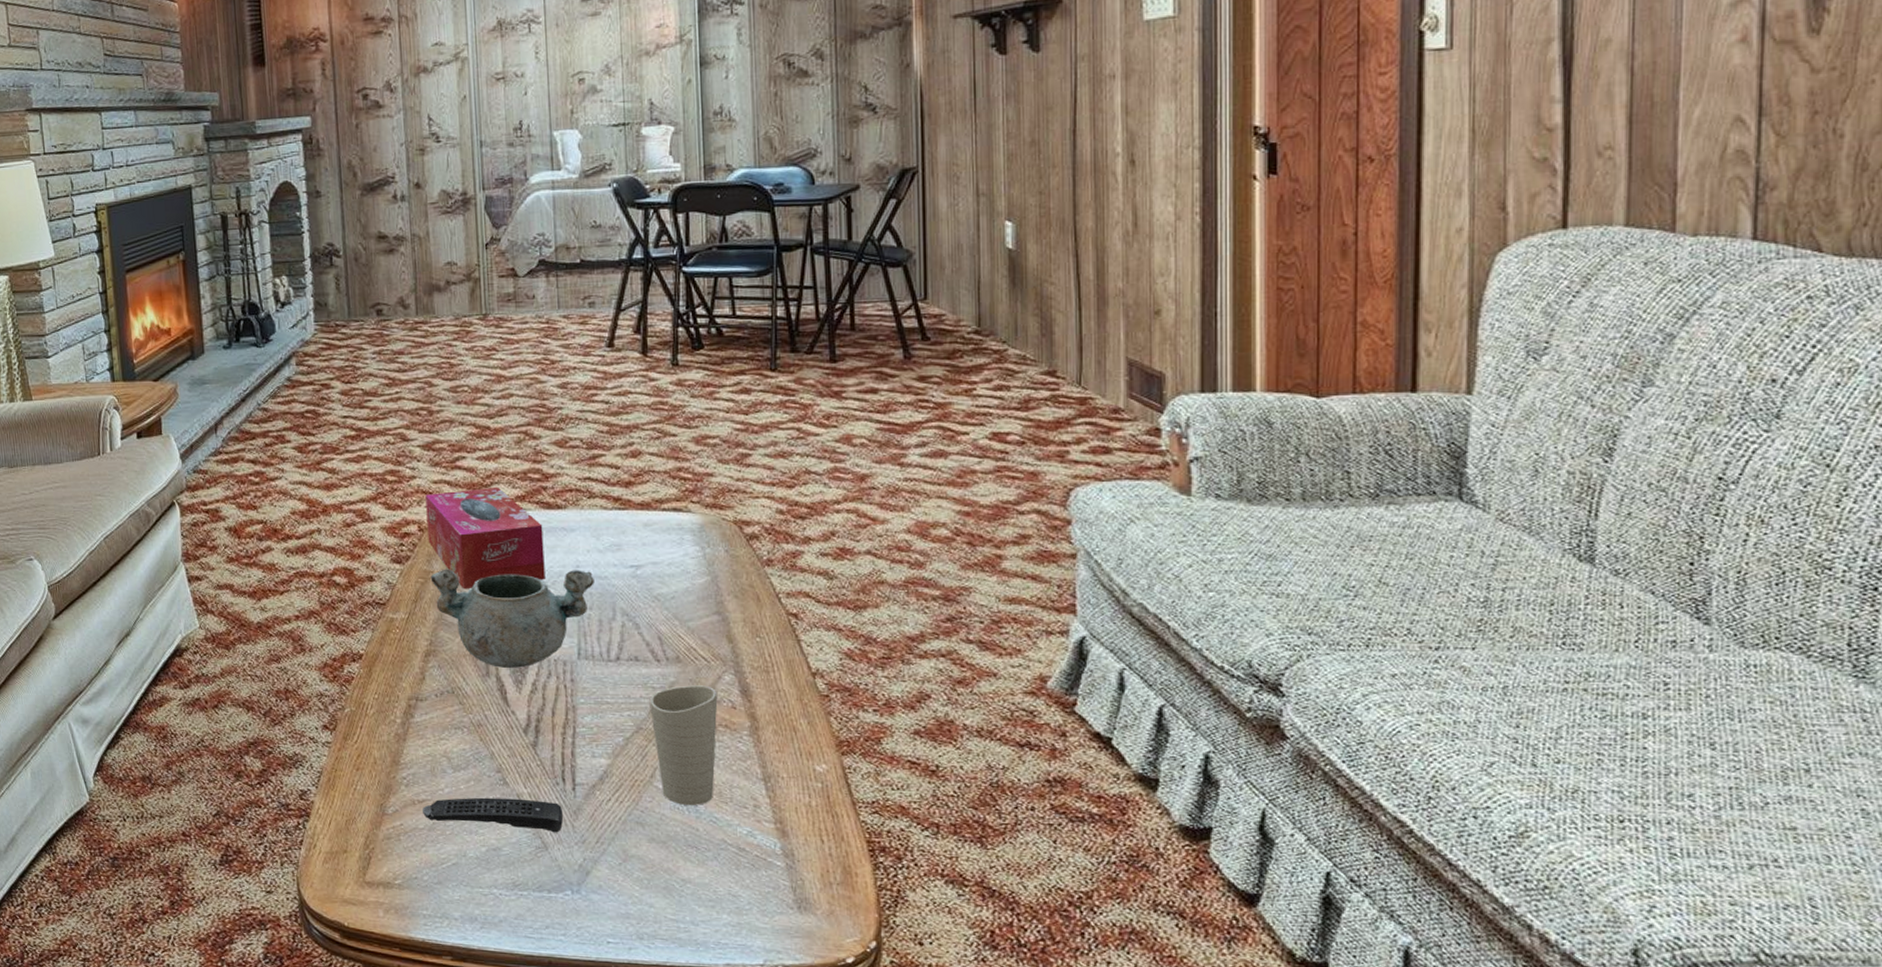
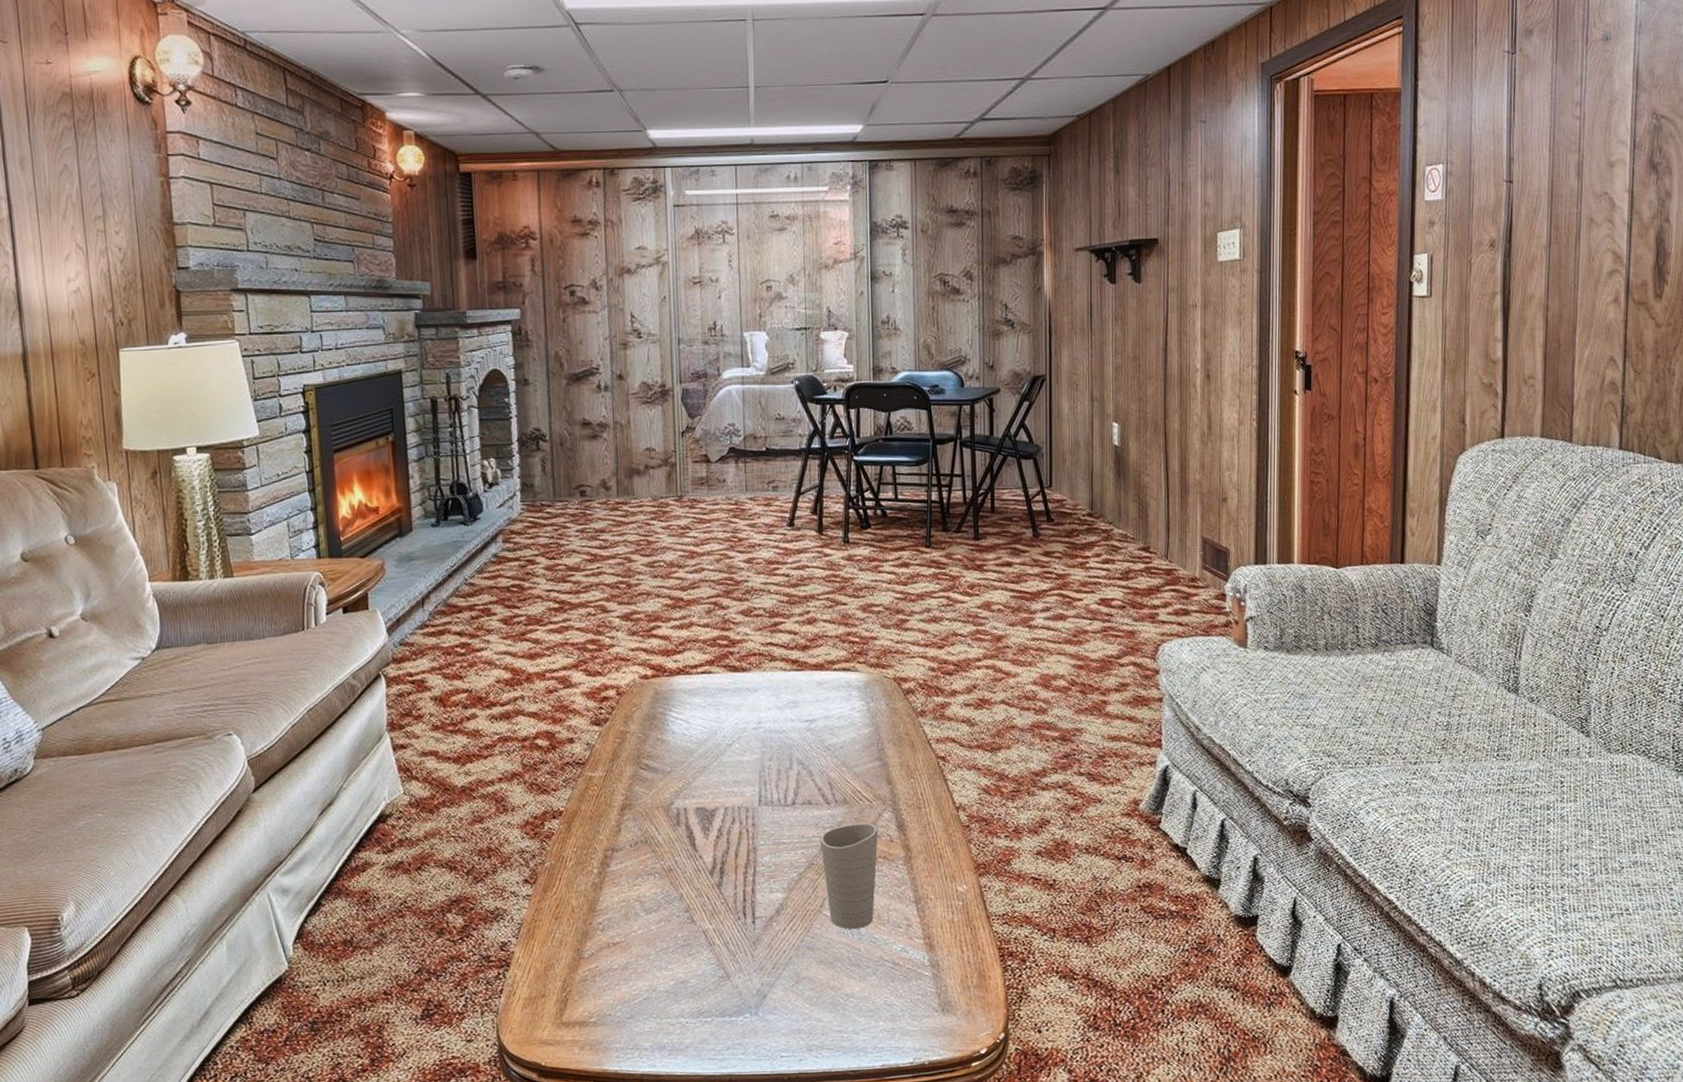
remote control: present [423,797,564,833] -> none [617,934,744,963]
tissue box: present [425,486,545,589] -> none [623,652,731,747]
decorative bowl: present [430,569,594,668] -> none [627,725,774,817]

